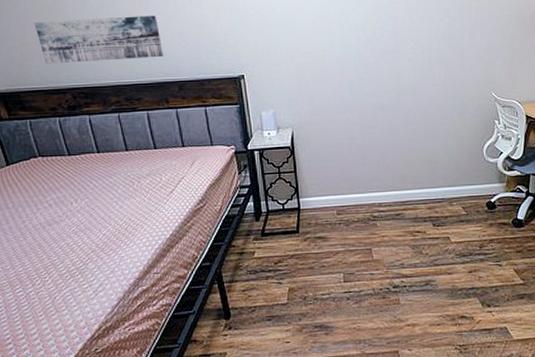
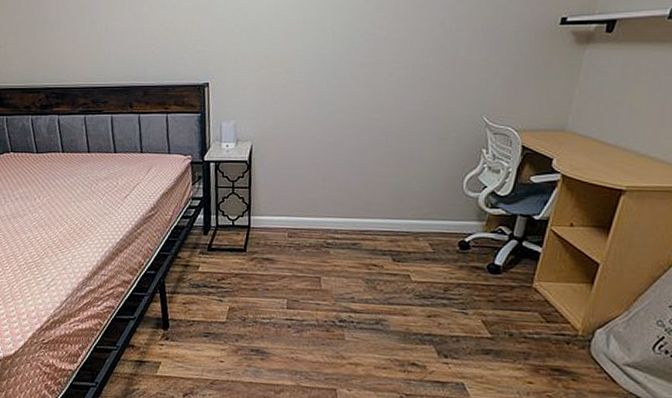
wall art: present [34,15,164,64] -> none [18,18,133,63]

